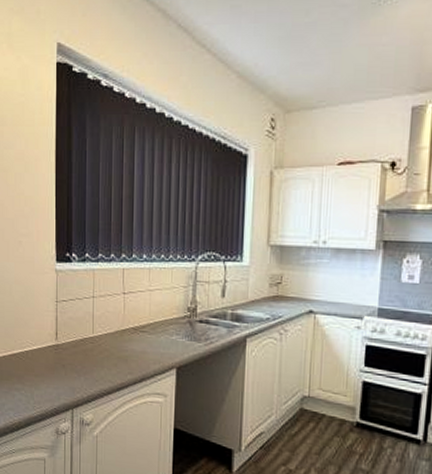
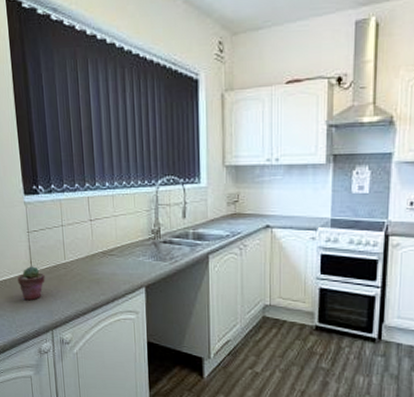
potted succulent: none [41,338,70,376] -> present [17,266,45,301]

